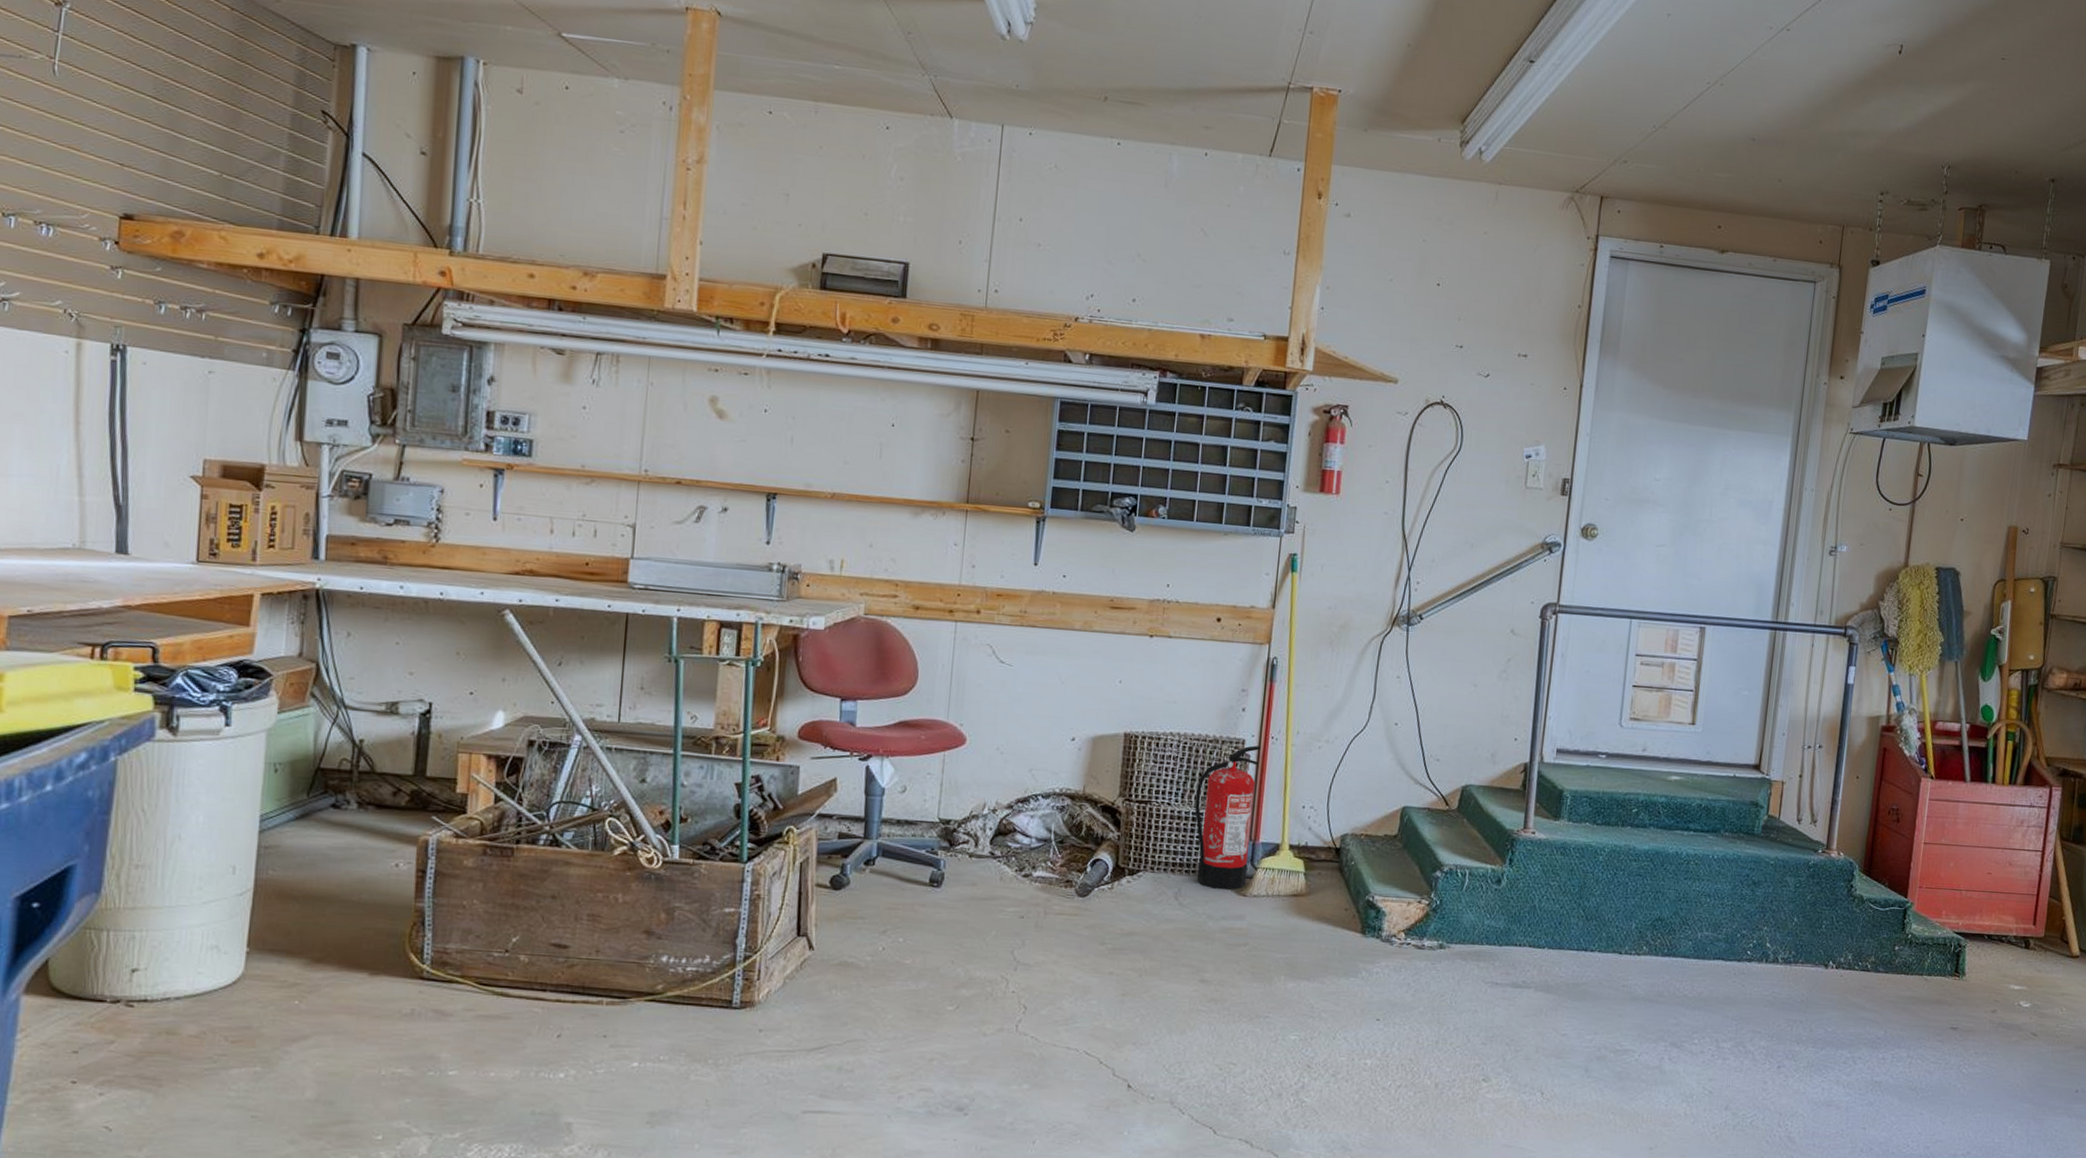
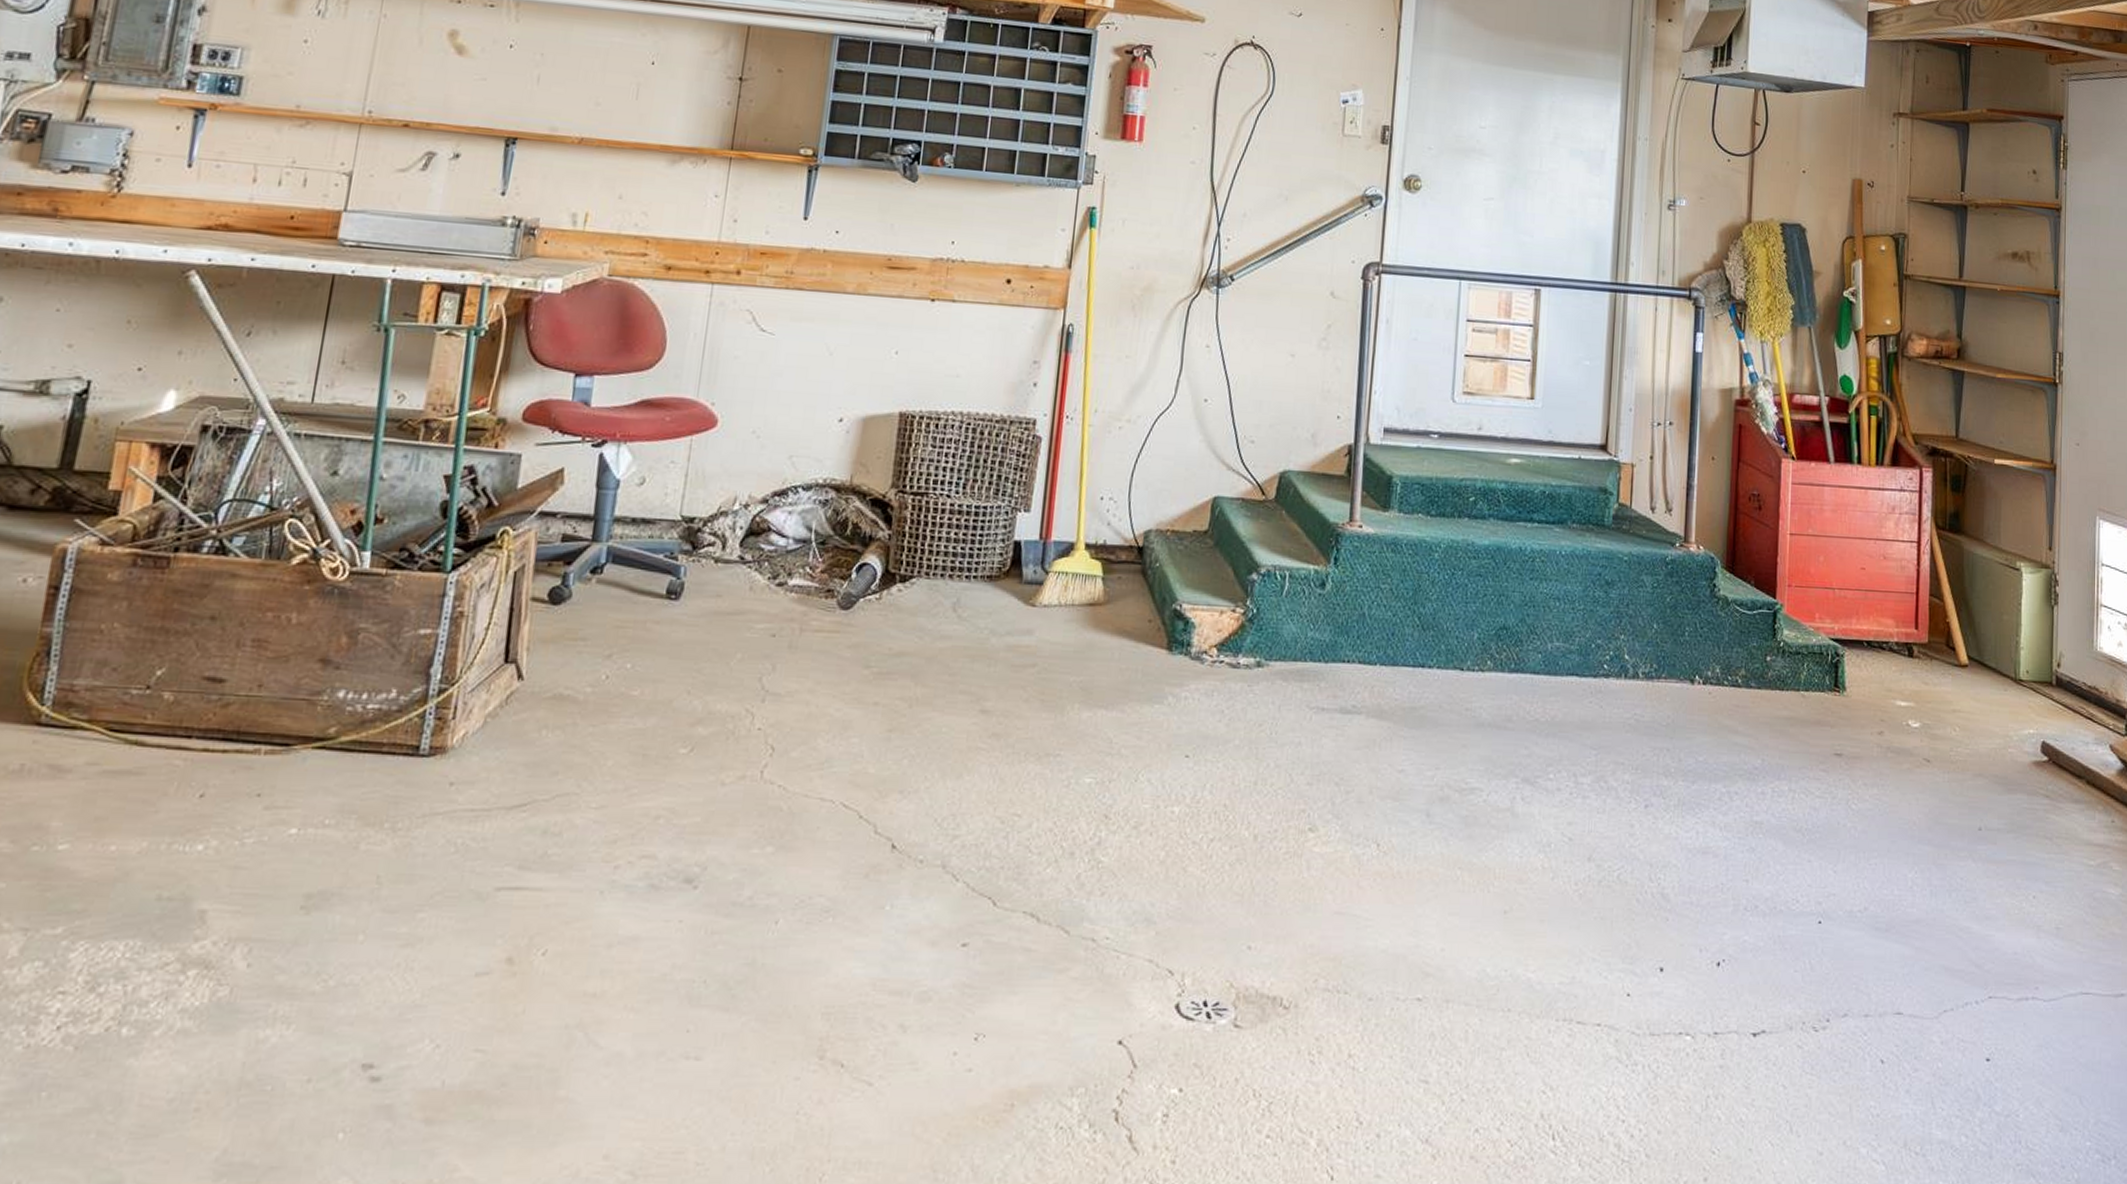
fire extinguisher: present [1194,745,1262,890] -> none [977,426,1055,598]

